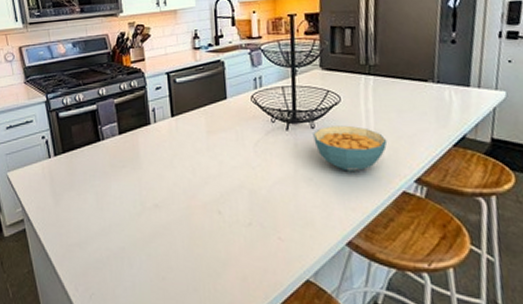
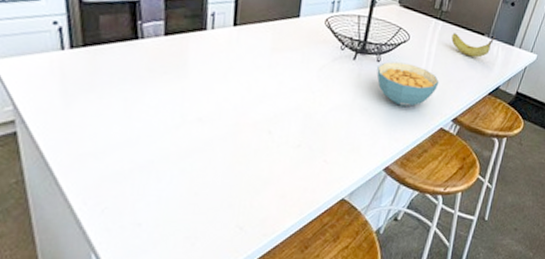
fruit: none [388,81,443,108] -> present [451,33,496,58]

